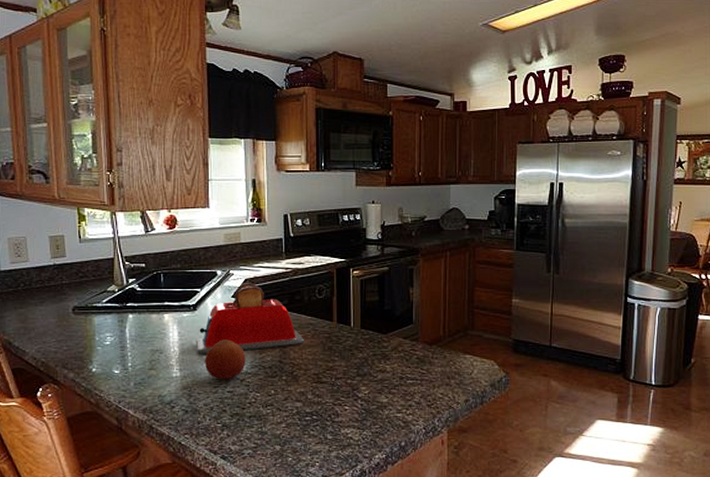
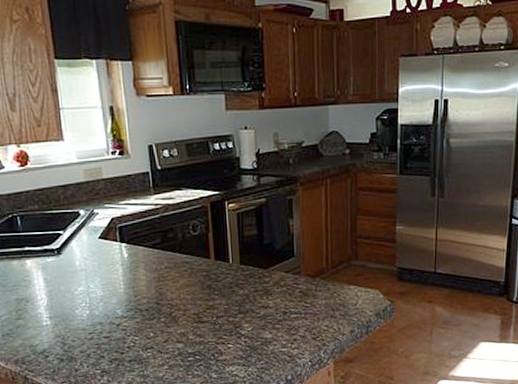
toaster: present [195,283,304,355] -> none [63,222,181,301]
fruit: present [205,340,246,380] -> none [76,283,121,326]

